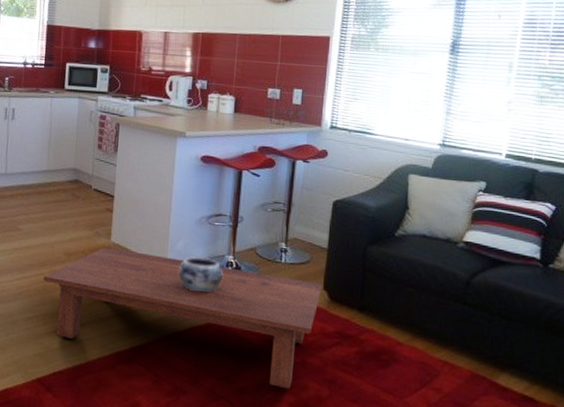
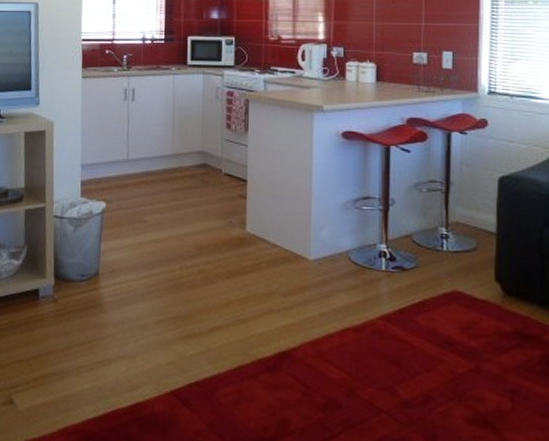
coffee table: present [43,246,322,390] -> none [173,238,493,402]
decorative bowl: present [179,256,223,293] -> none [325,245,375,288]

